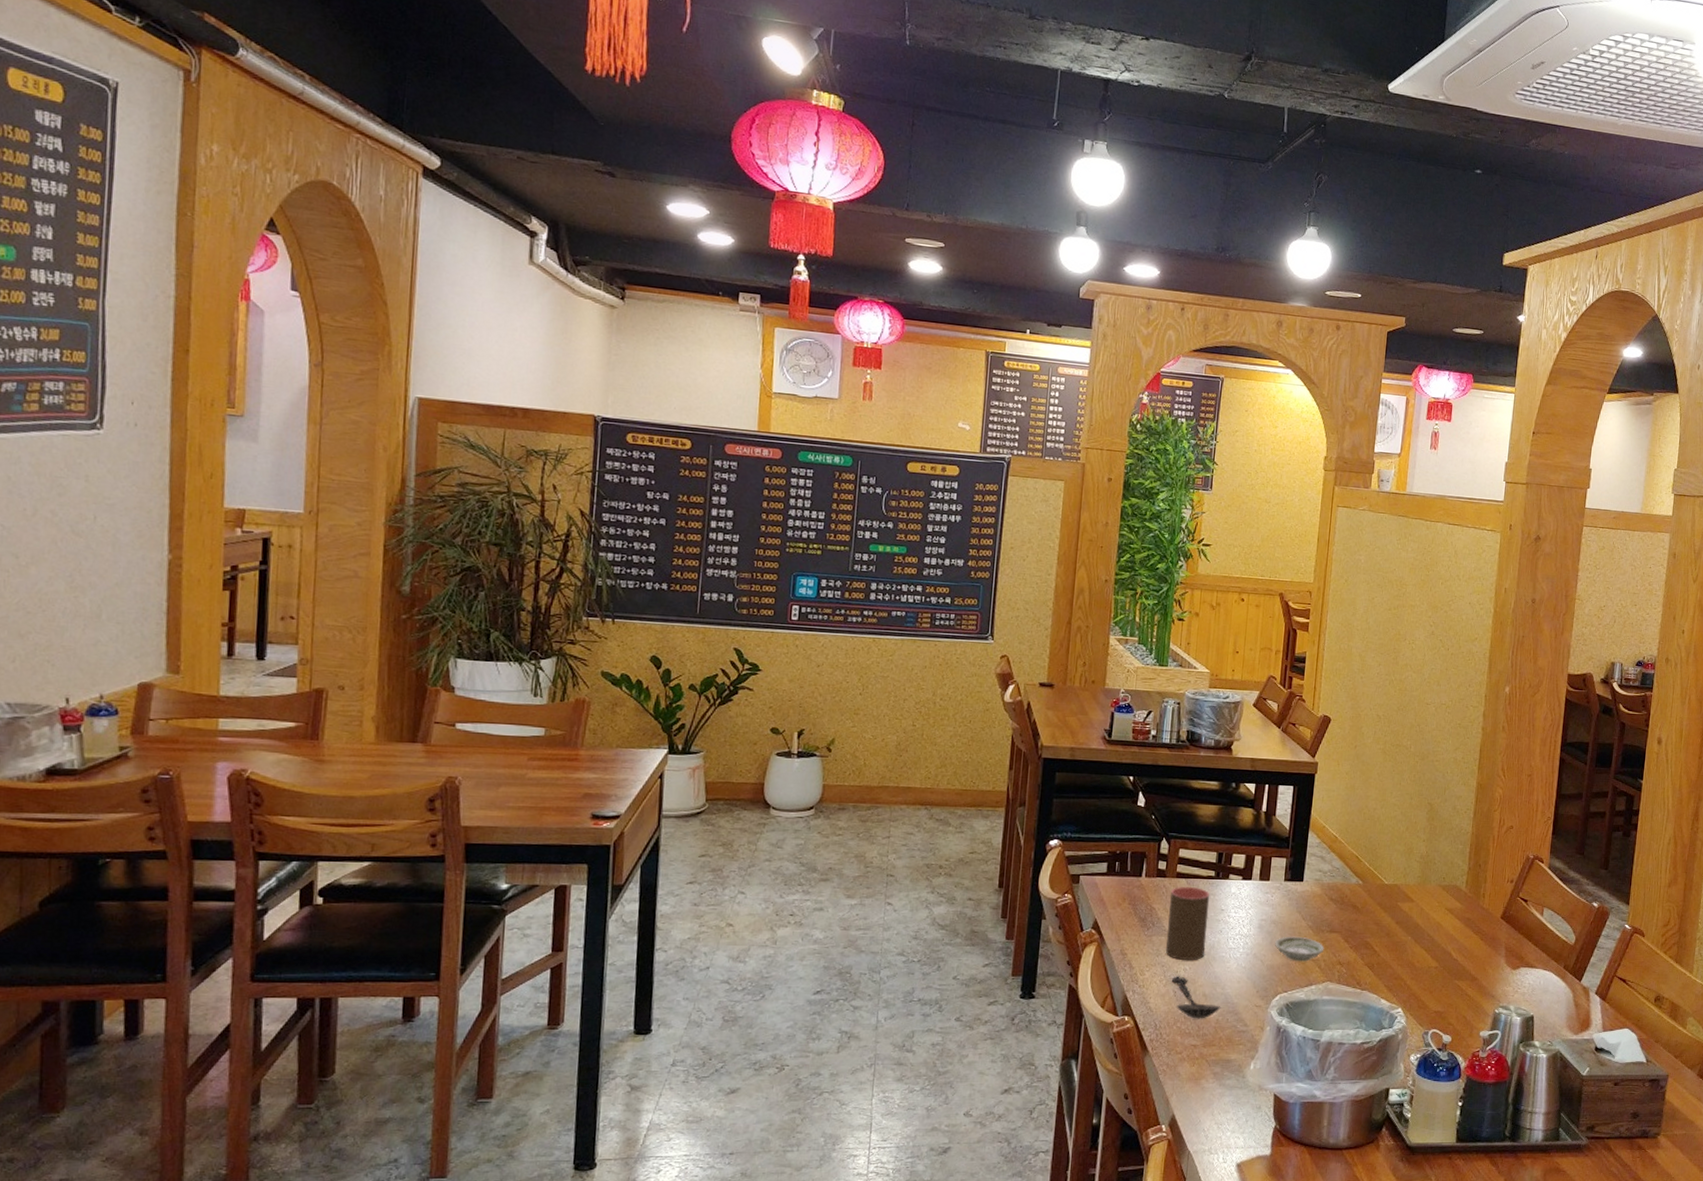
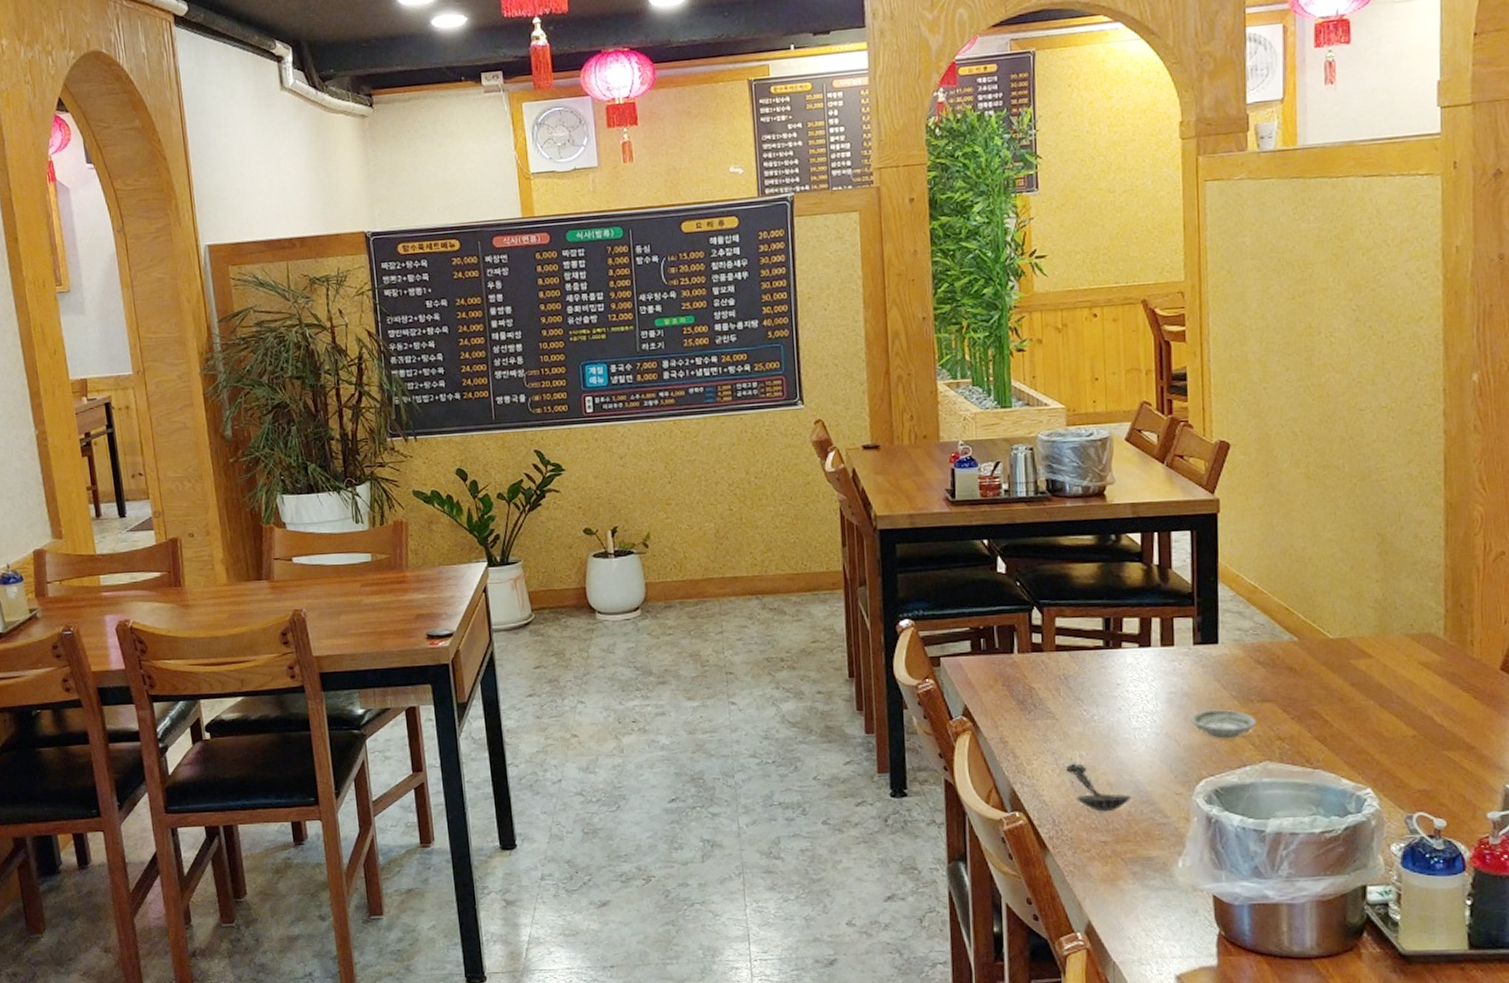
cup: present [1166,887,1210,960] -> none [1052,660,1104,745]

